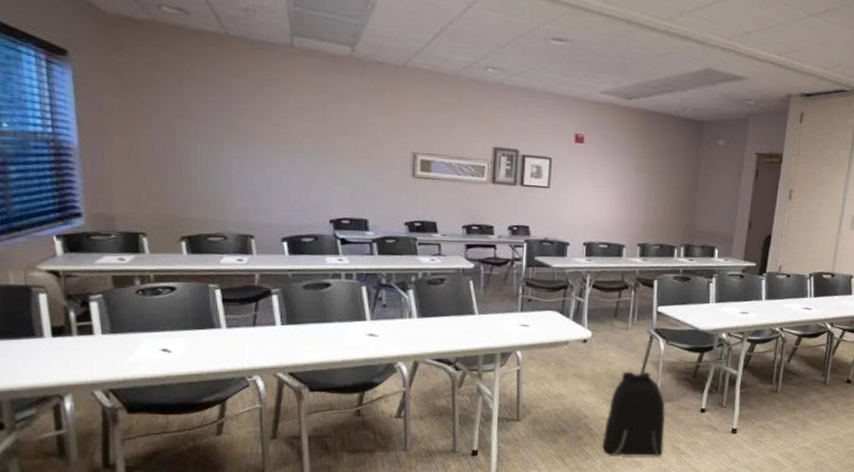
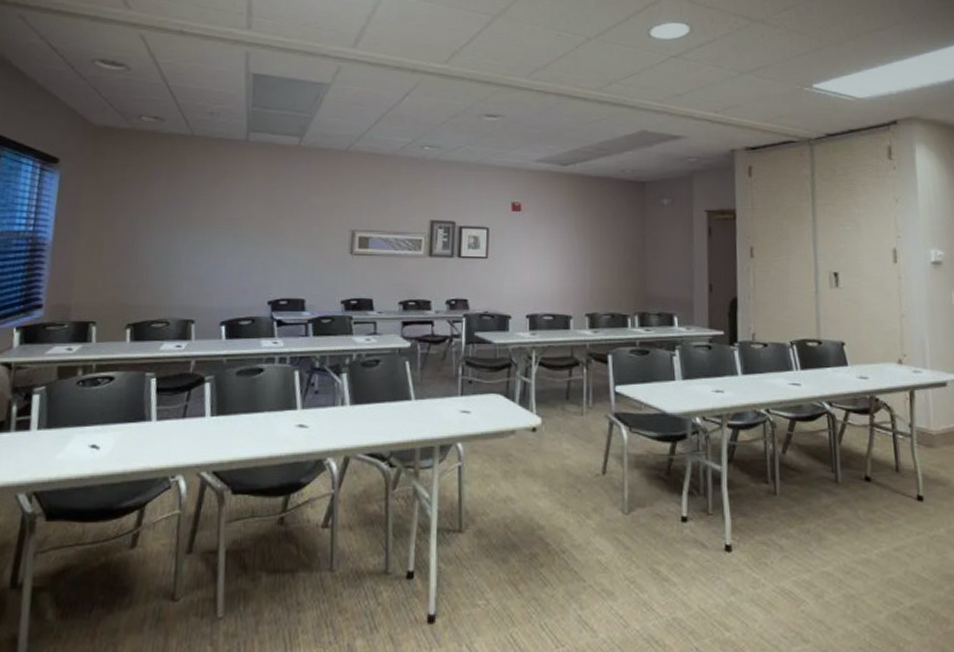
backpack: present [602,371,666,456] -> none [562,467,640,583]

